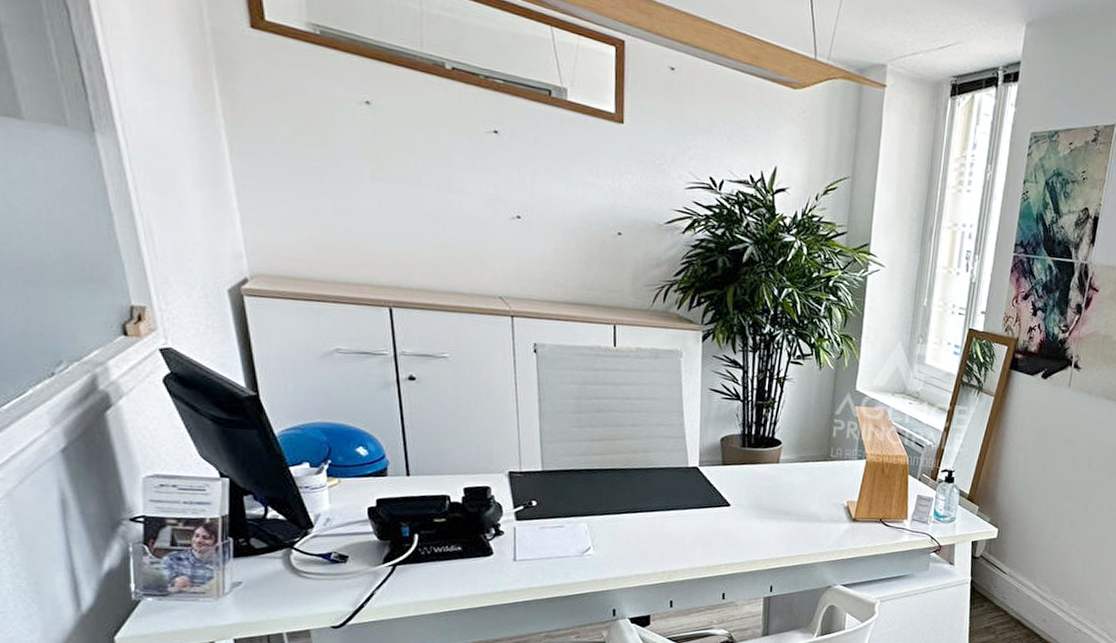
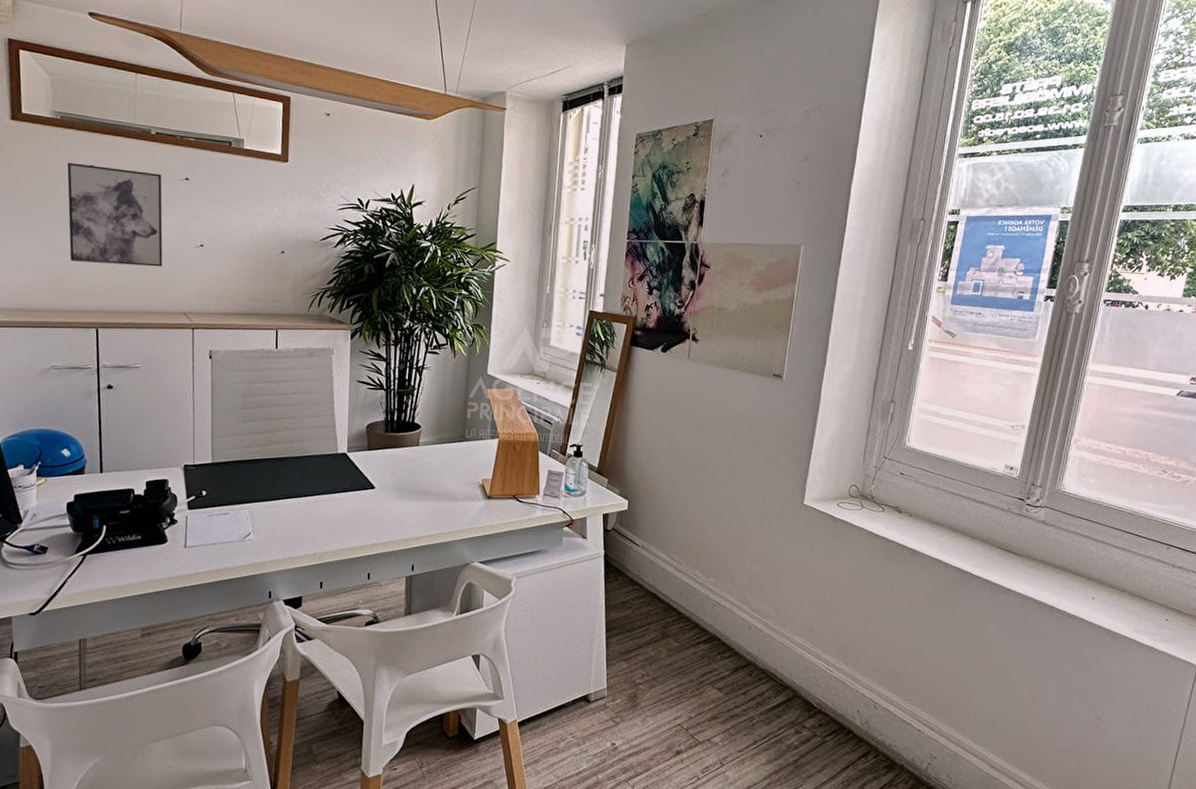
wall art: none [335,94,470,239] -> present [67,163,163,267]

